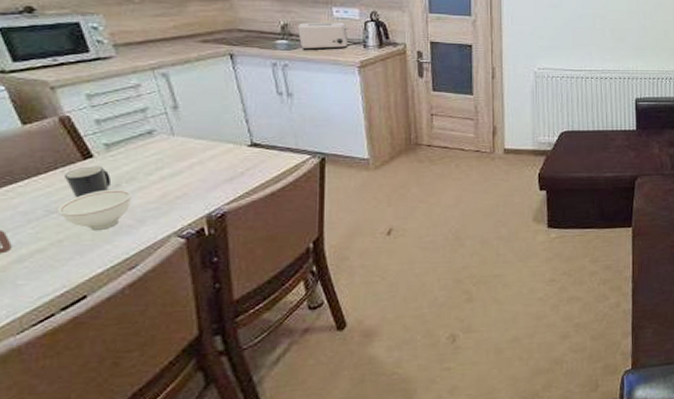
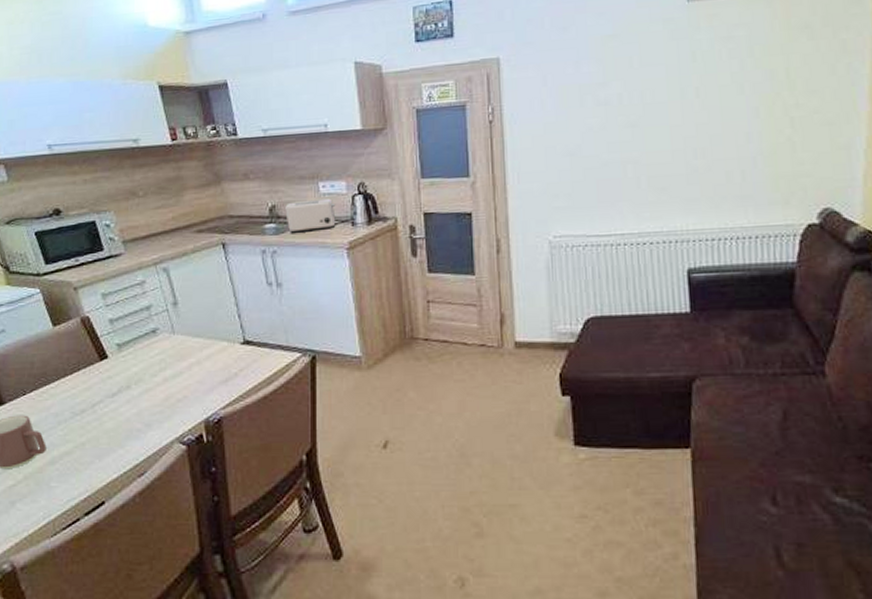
bowl: present [57,188,132,230] -> none [81,390,140,434]
mug: present [63,166,112,198] -> none [85,367,123,400]

